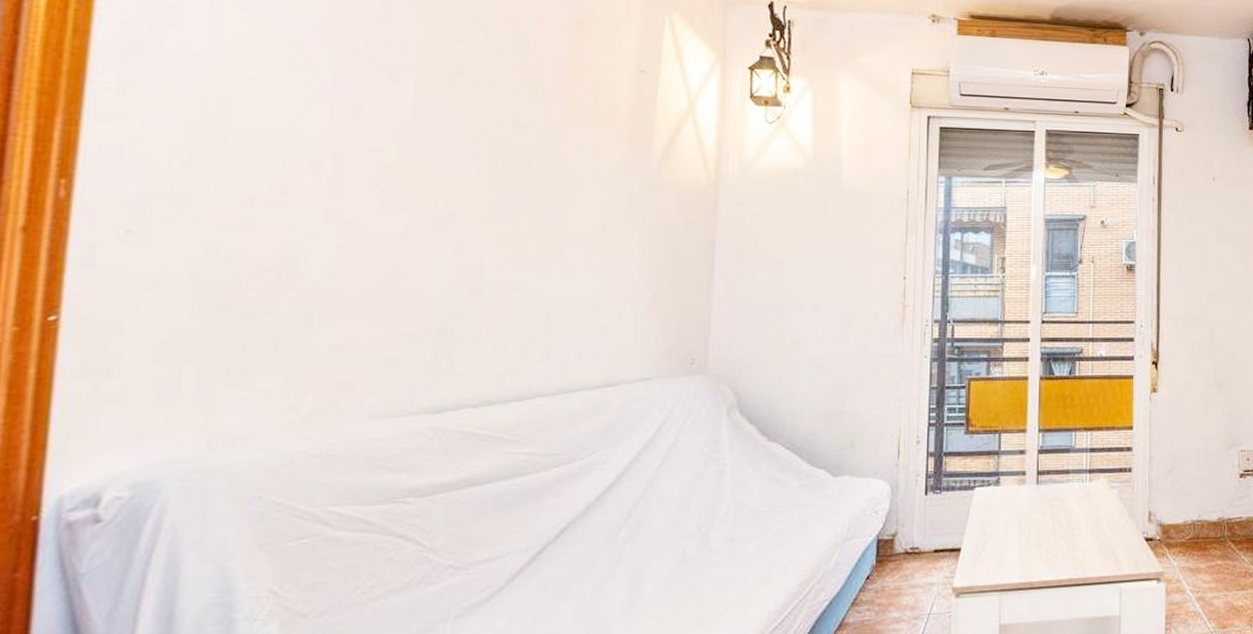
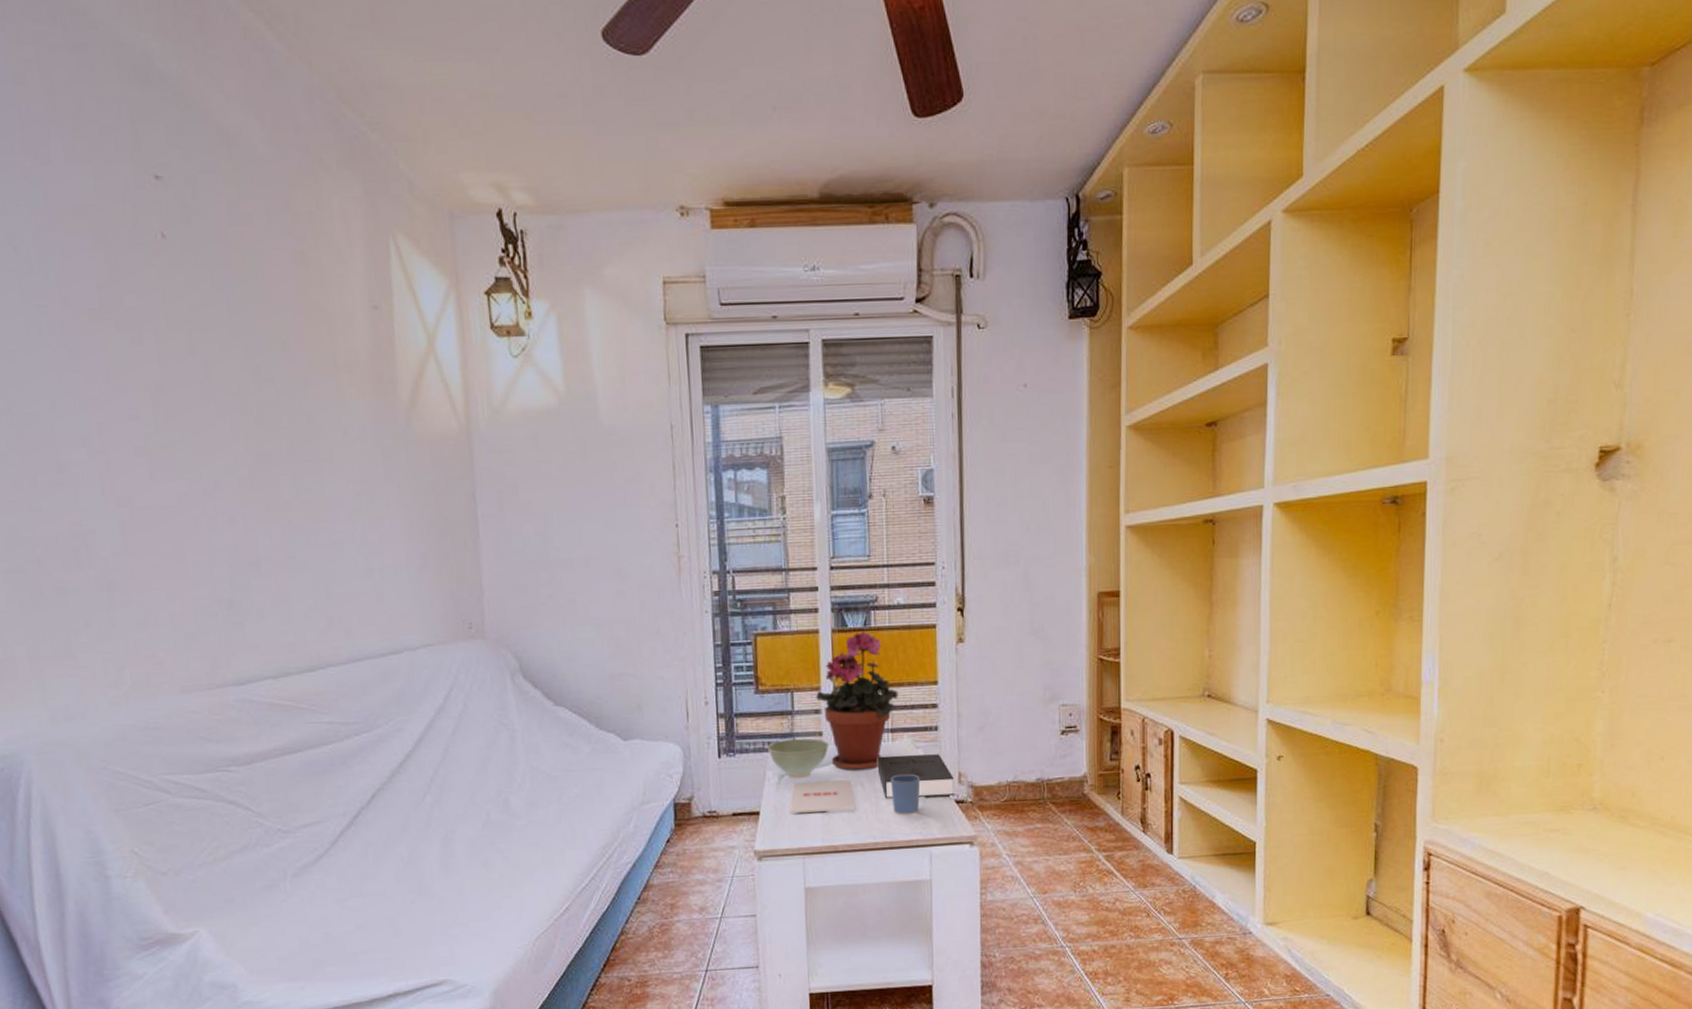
bowl: none [973,477,1031,517] -> present [767,738,829,779]
magazine: none [990,518,1053,550] -> present [789,780,856,813]
potted plant: none [1022,379,1097,510] -> present [816,631,899,772]
booklet: none [1075,494,1145,537] -> present [877,754,955,799]
mug: none [1086,512,1114,553] -> present [890,773,921,816]

